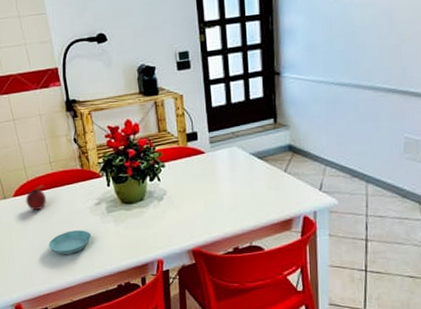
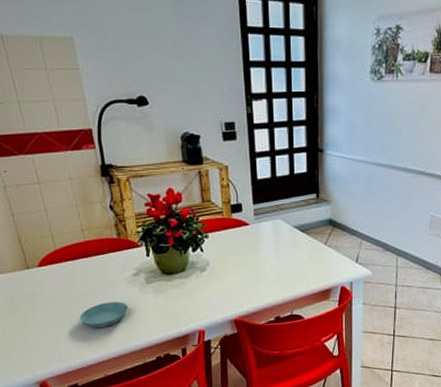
fruit: present [25,185,47,211] -> none [52,254,78,282]

